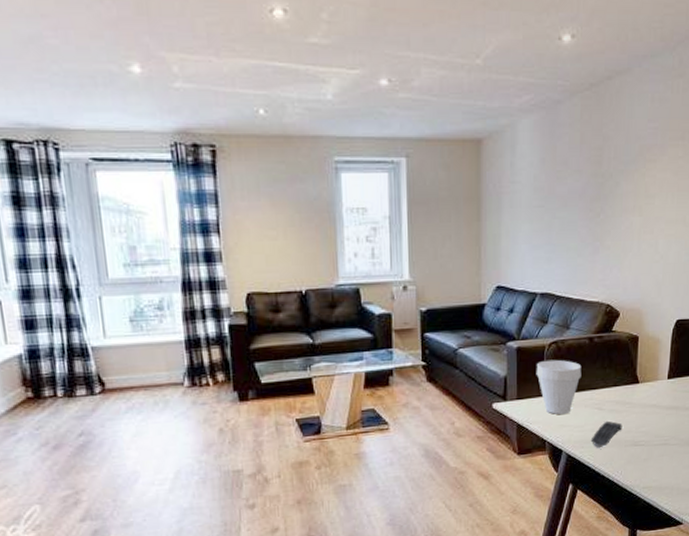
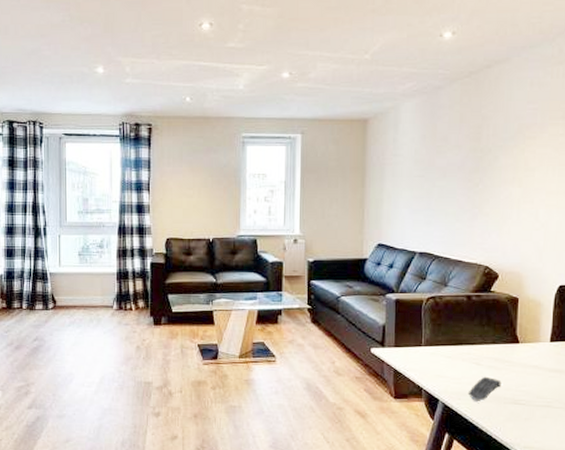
cup: present [536,359,582,414] -> none [413,313,459,365]

